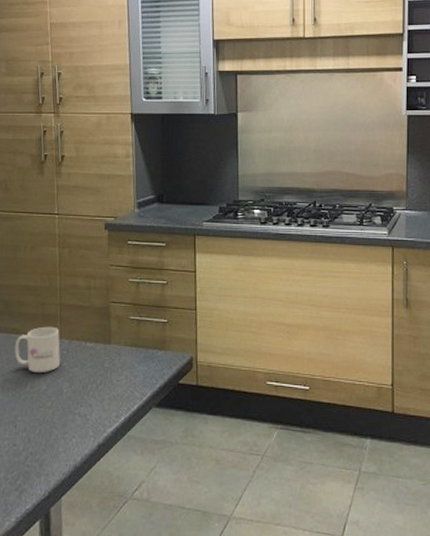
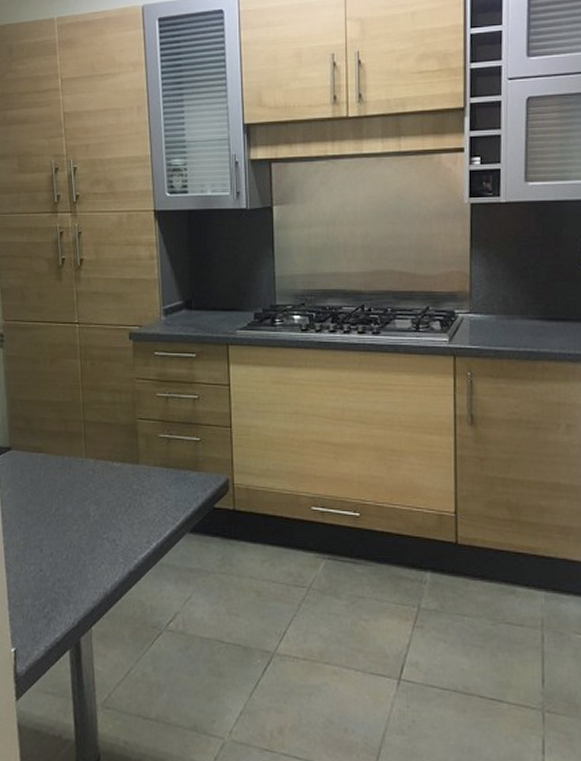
mug: present [14,326,61,372] -> none [37,445,87,494]

